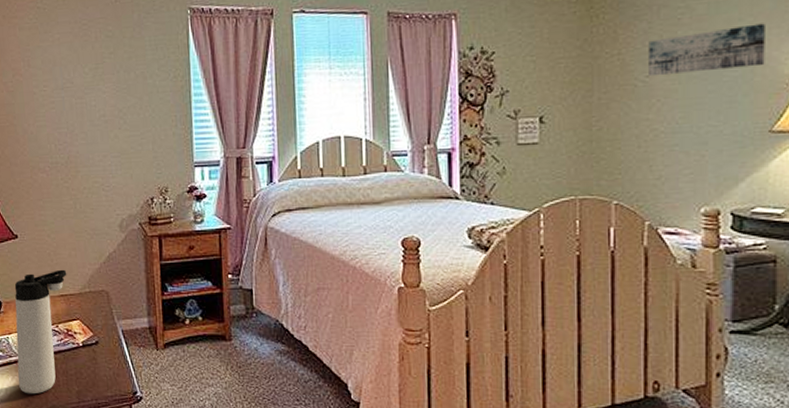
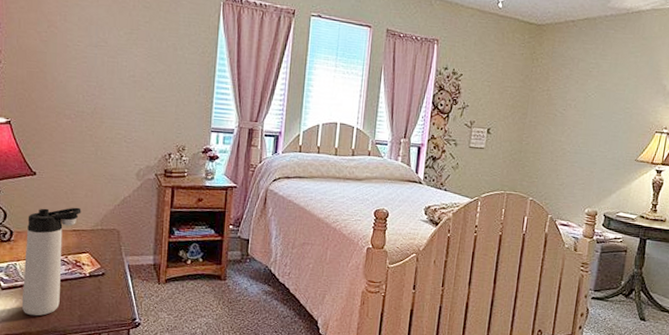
wall art: present [648,23,765,77] -> none [565,83,643,114]

